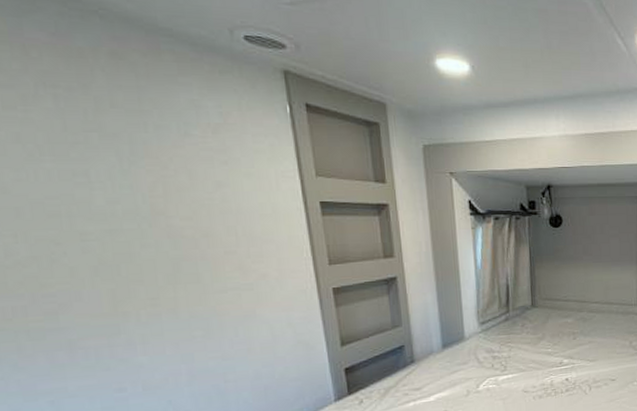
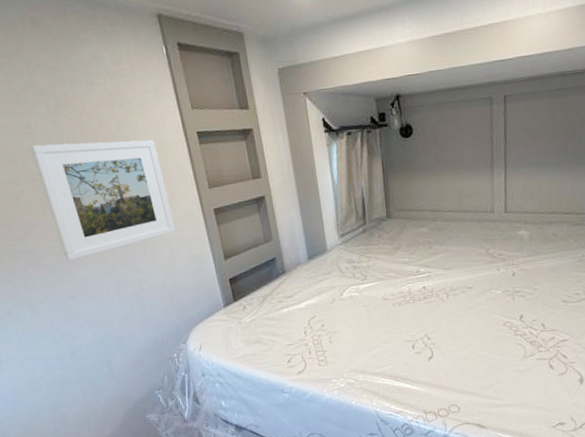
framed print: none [83,198,280,344] -> present [29,140,175,261]

